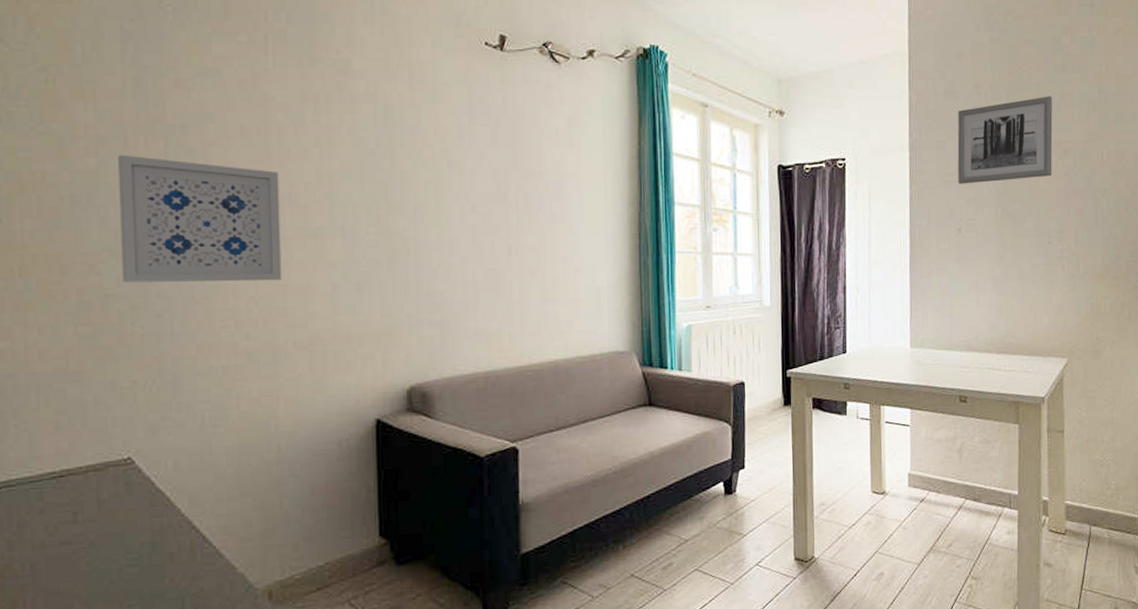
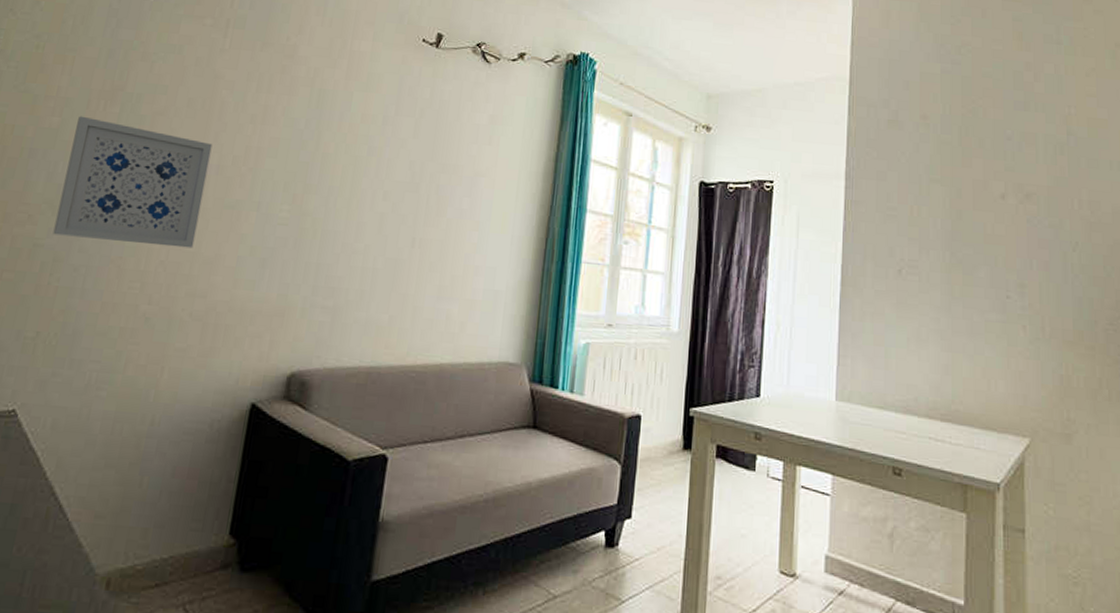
wall art: present [957,96,1053,184] -> none [900,134,1012,222]

